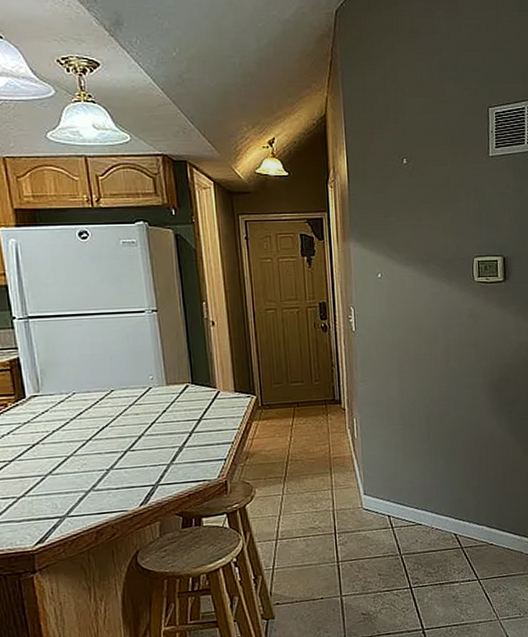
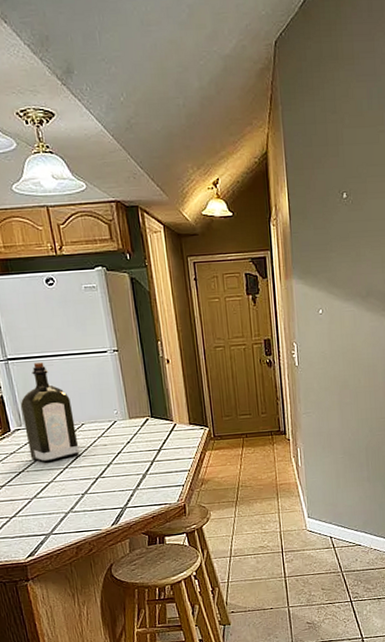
liquor: none [39,322,107,434] -> present [20,362,80,463]

